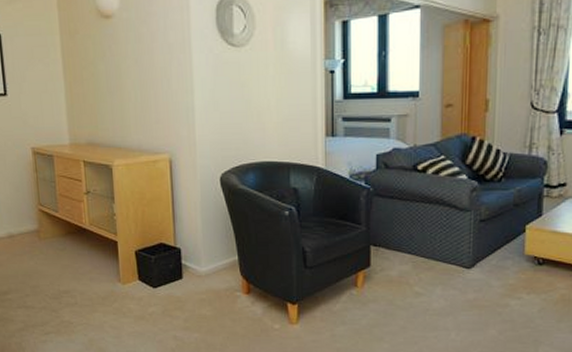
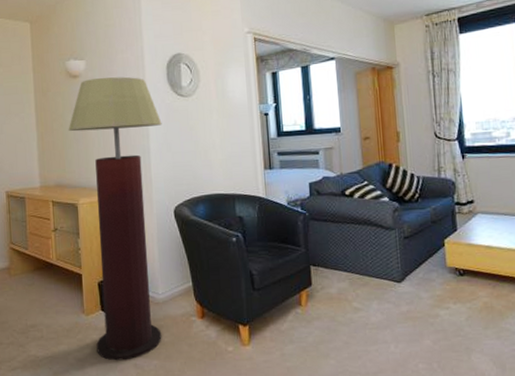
floor lamp: none [100,19,209,332] -> present [68,76,162,361]

